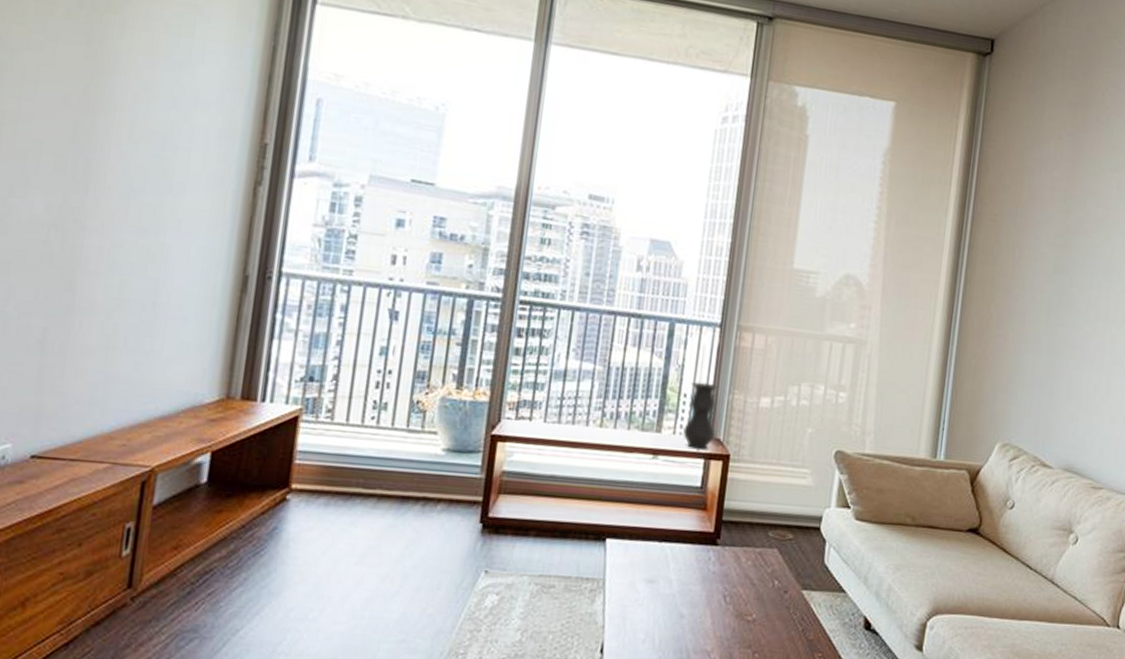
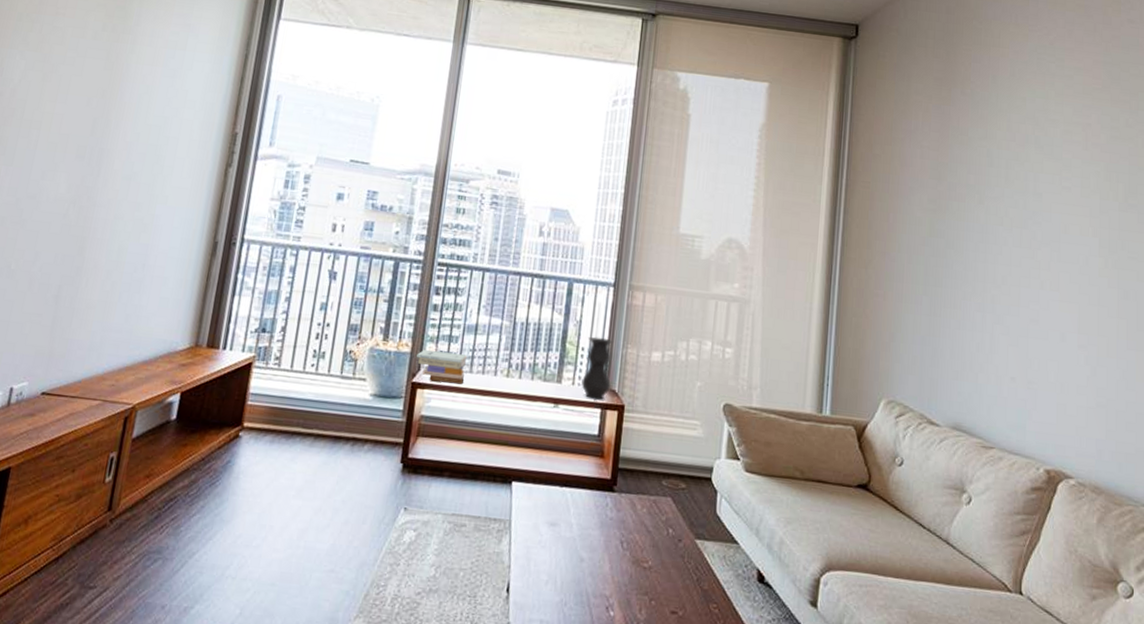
books: none [496,399,556,436] -> present [417,350,468,385]

